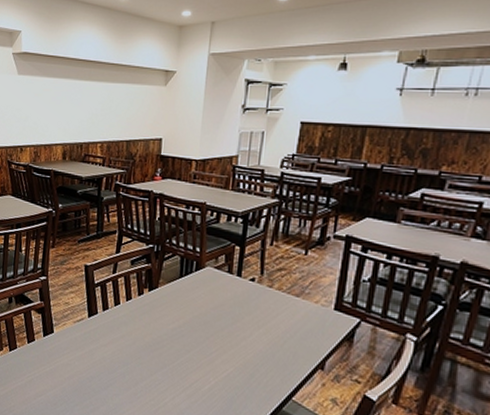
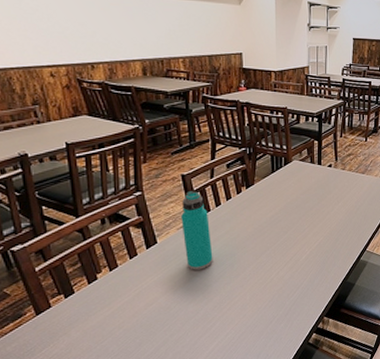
water bottle: none [78,284,106,372] -> present [181,191,213,270]

